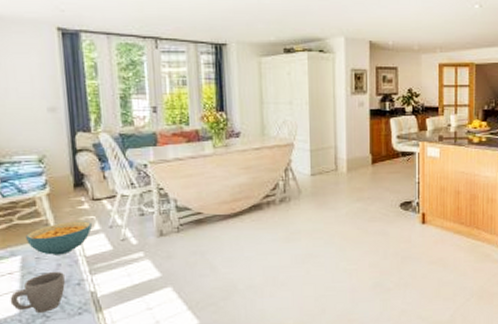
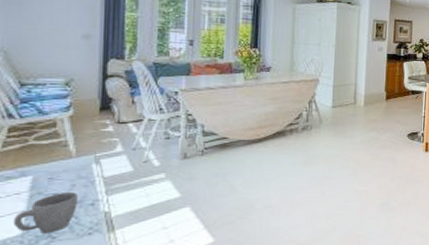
cereal bowl: present [26,221,92,255] -> none [41,143,114,176]

